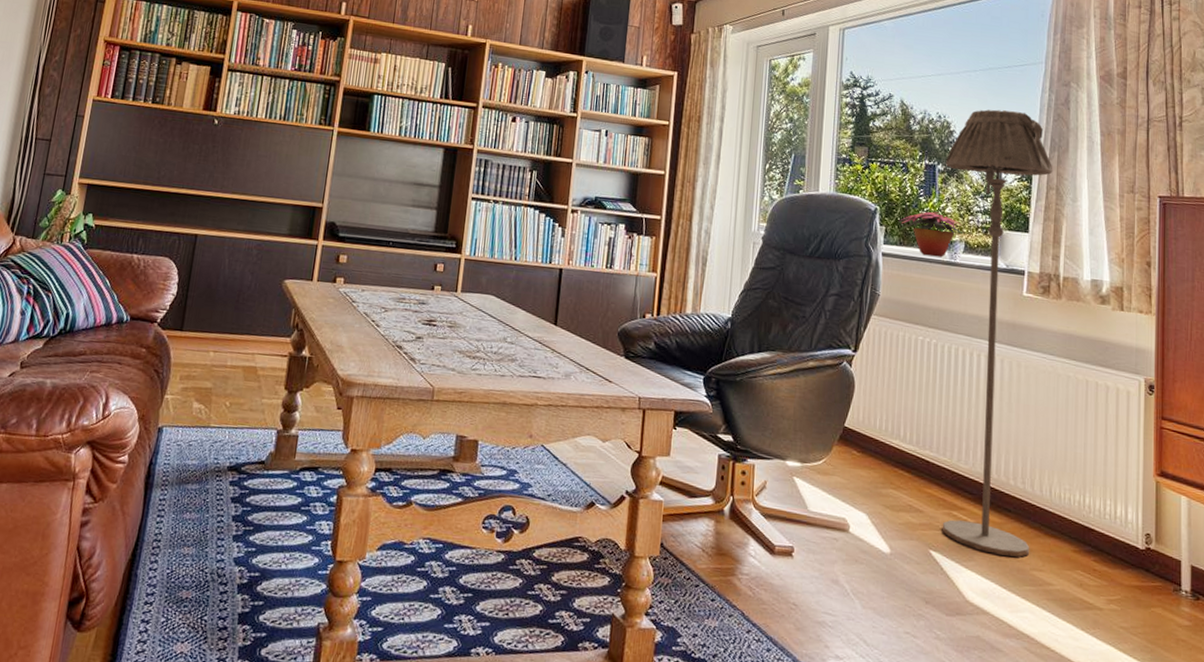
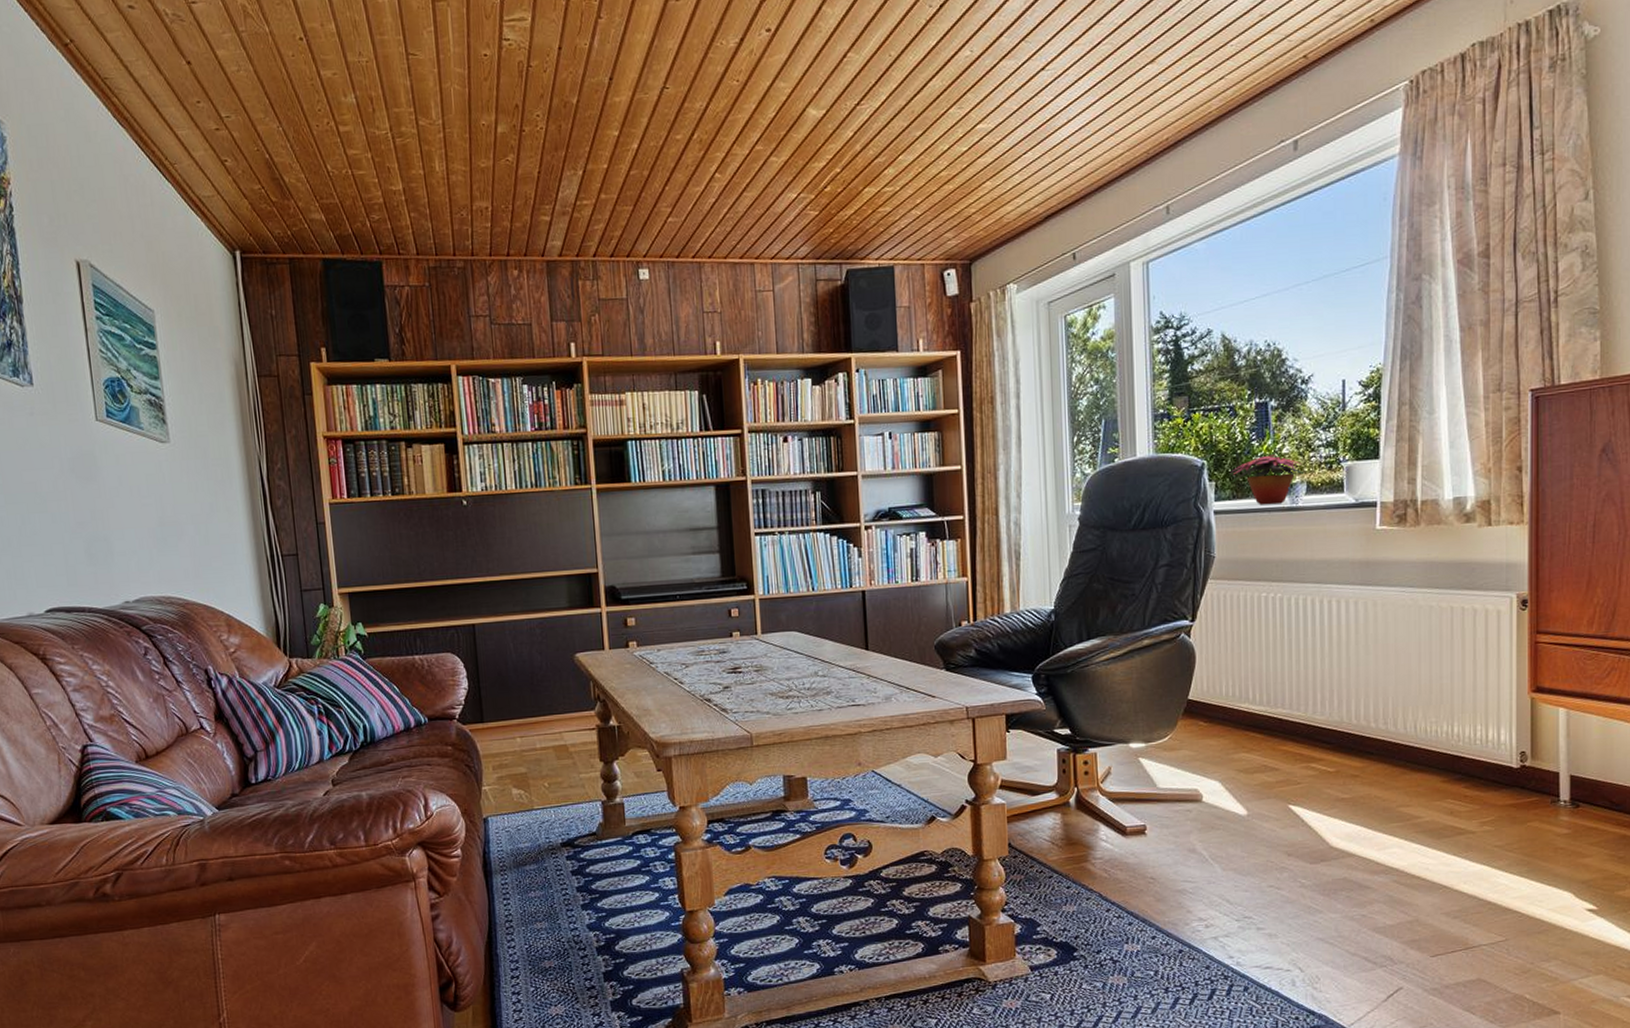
floor lamp: present [942,109,1053,557] -> none [1279,321,1405,799]

